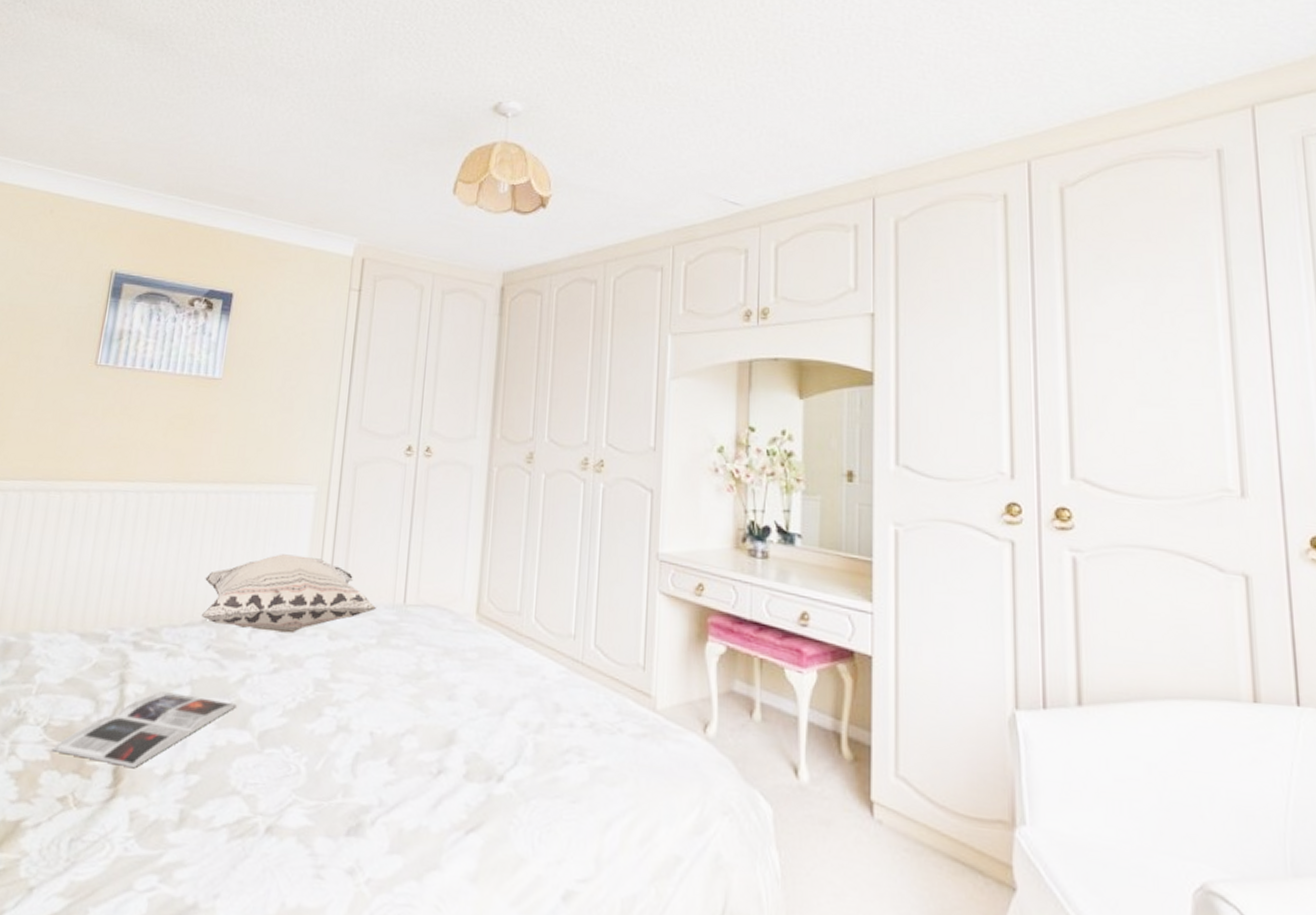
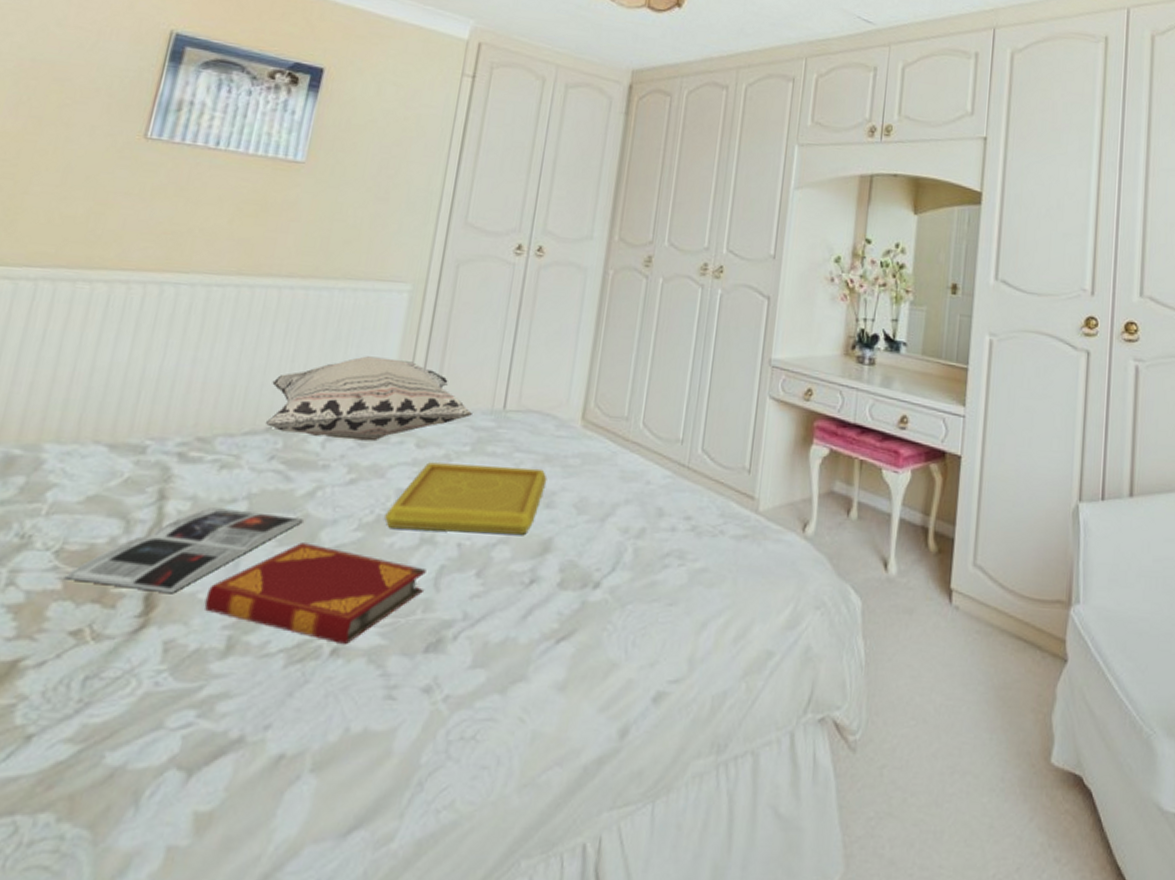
hardback book: none [160,726,344,824] -> present [204,542,427,645]
serving tray: none [305,654,448,726] -> present [384,462,548,535]

